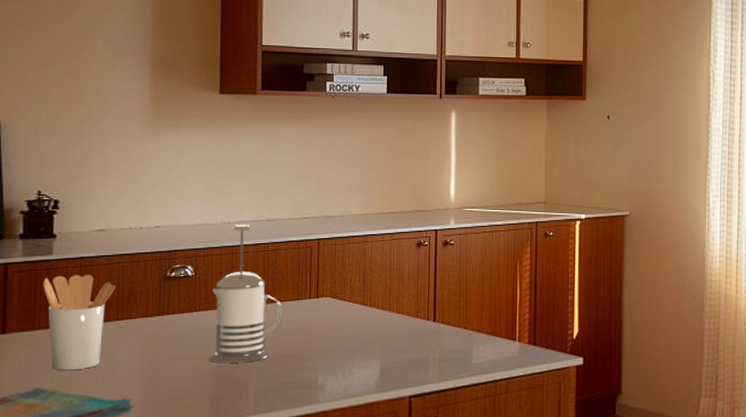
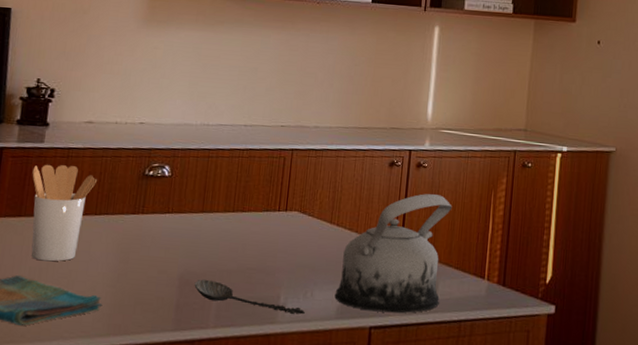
french press: present [209,224,283,364] -> none [177,127,252,272]
spoon: none [229,370,344,394] -> present [194,279,305,315]
teapot: none [373,269,481,382] -> present [334,193,452,313]

